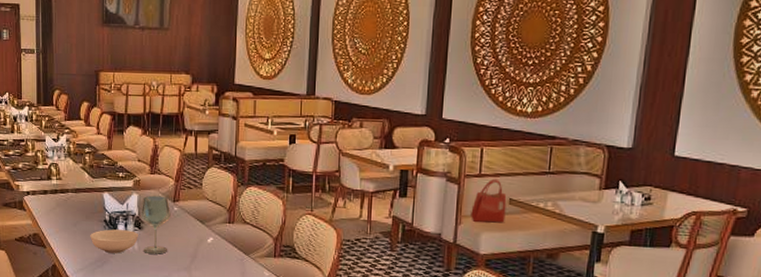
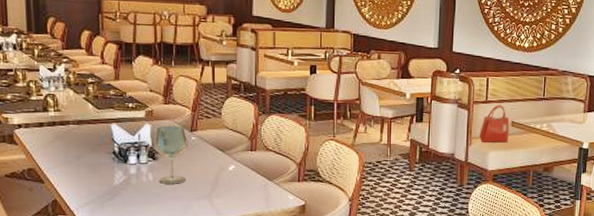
bowl: present [90,229,139,254] -> none [97,161,154,185]

